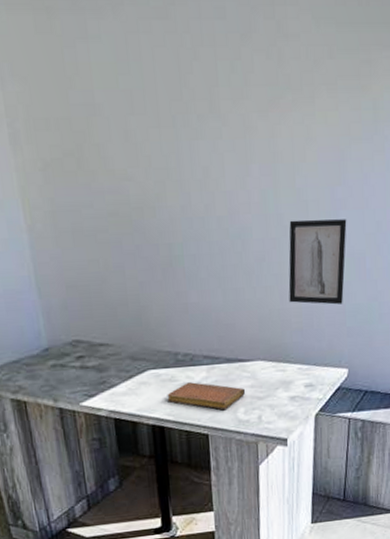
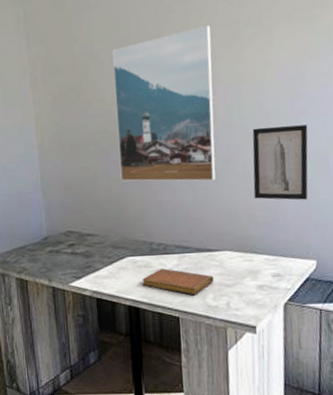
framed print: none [121,82,249,282] -> present [112,25,216,181]

